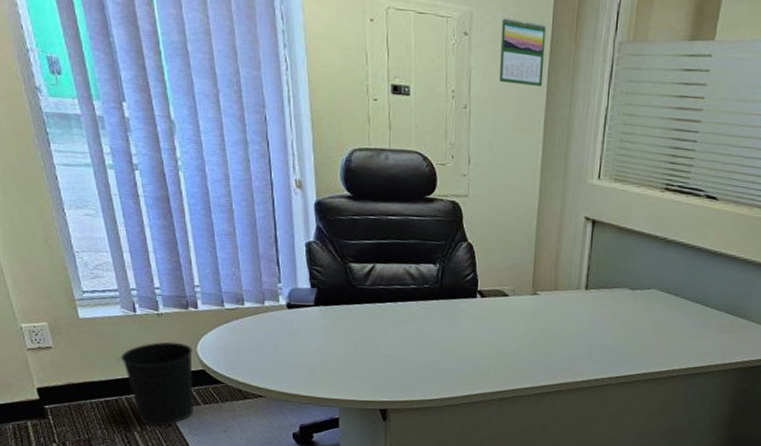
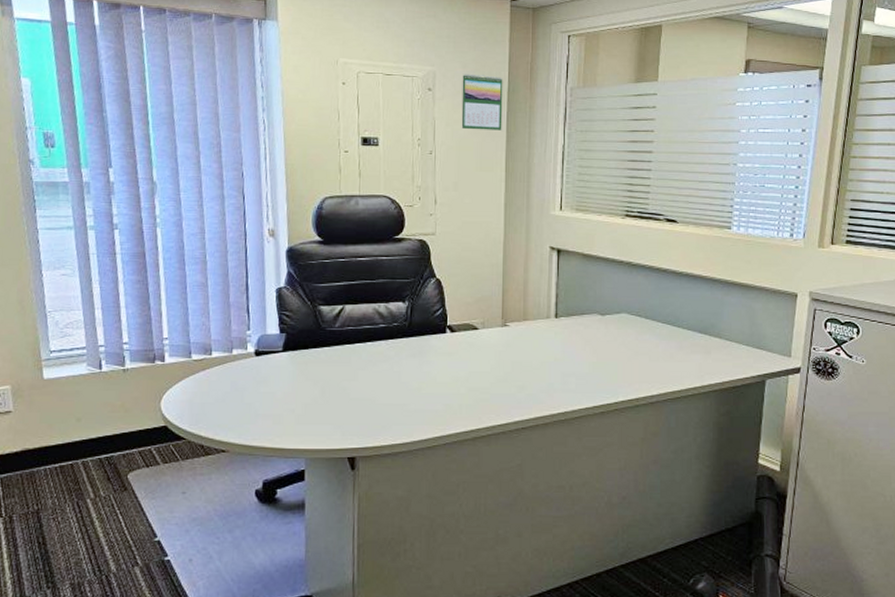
wastebasket: present [121,341,194,426] -> none [81,398,156,490]

